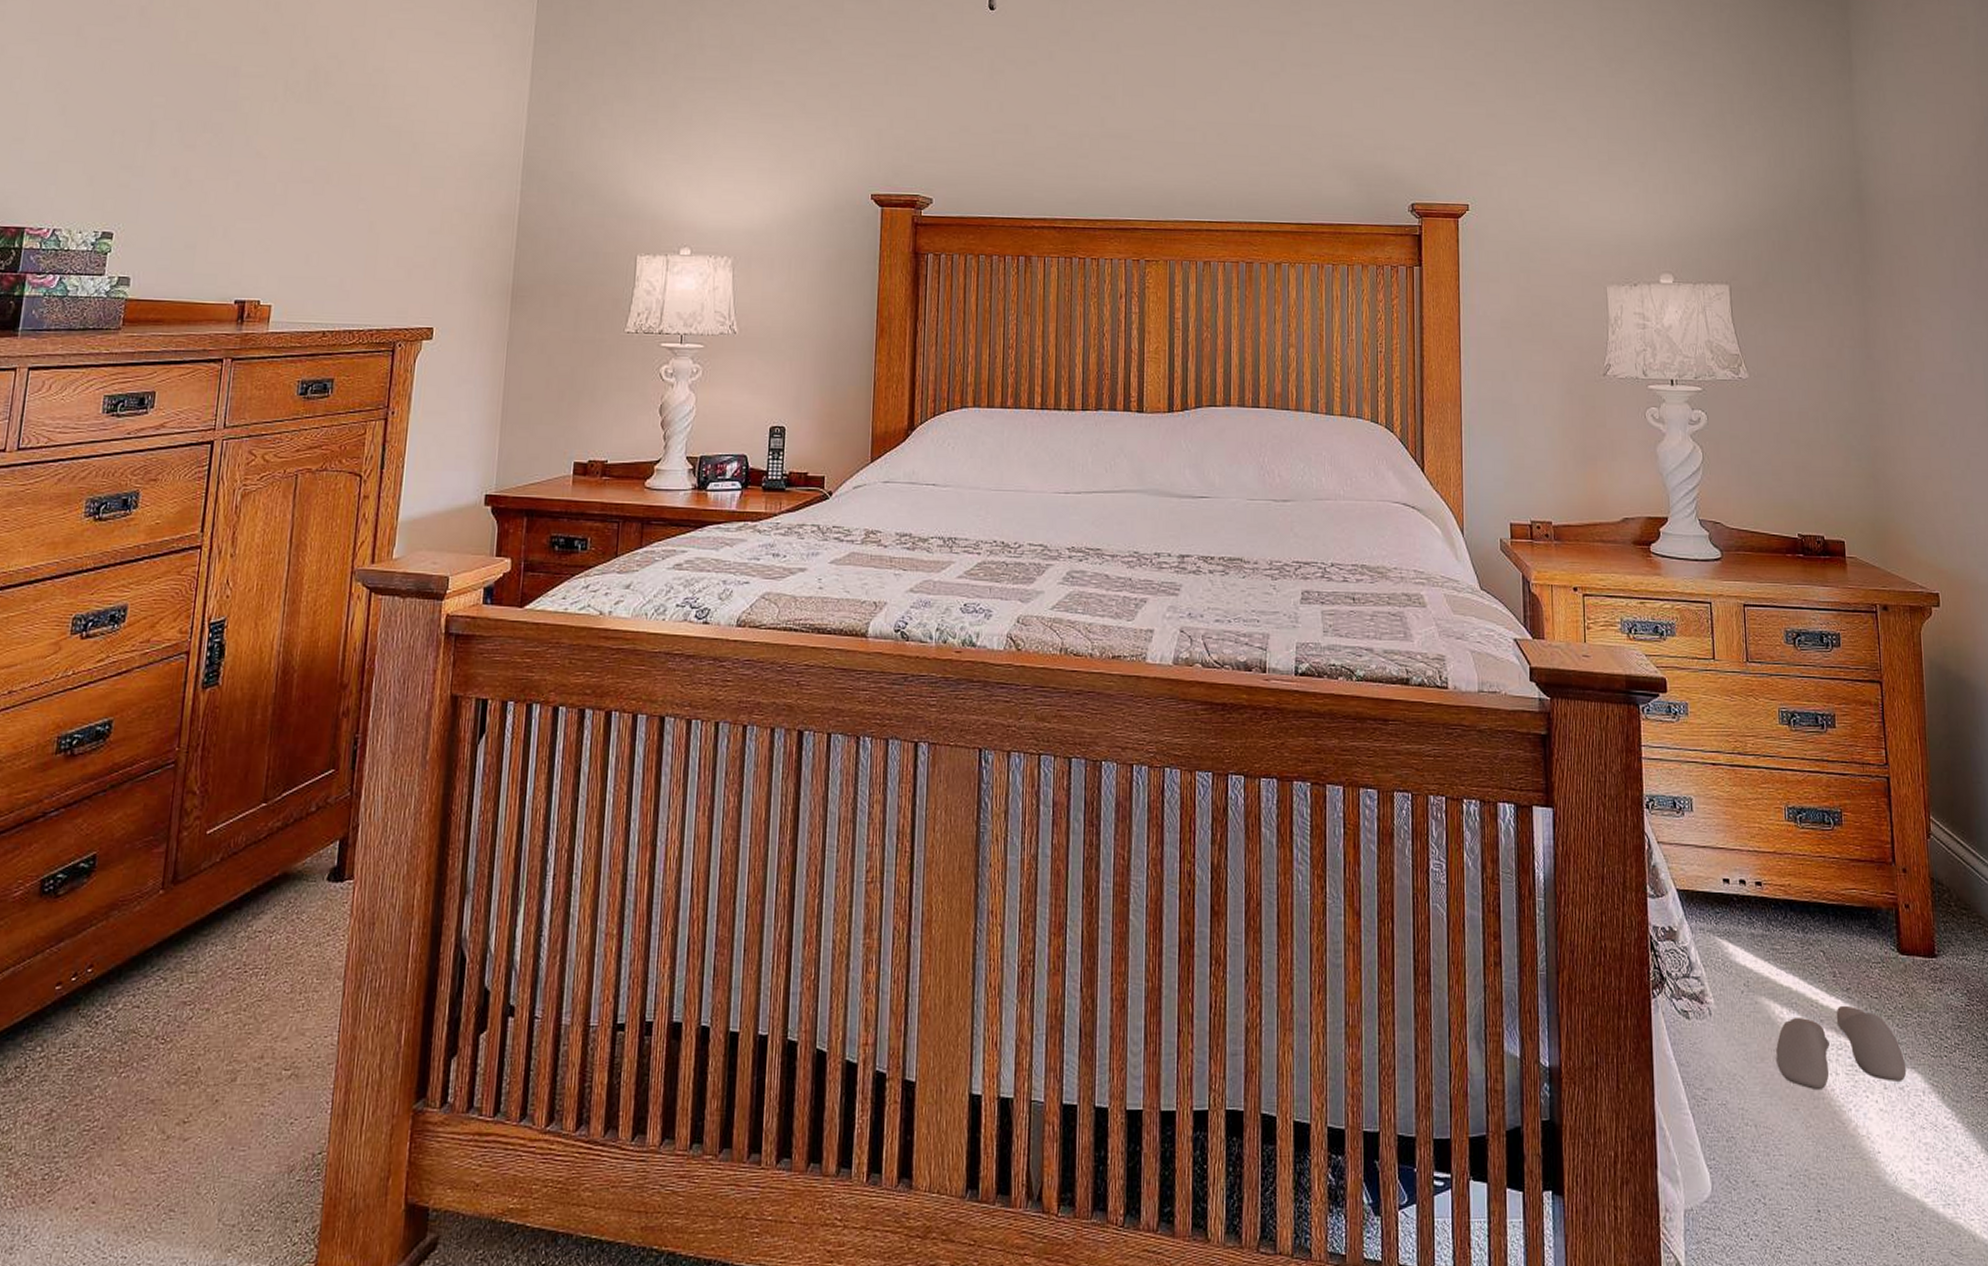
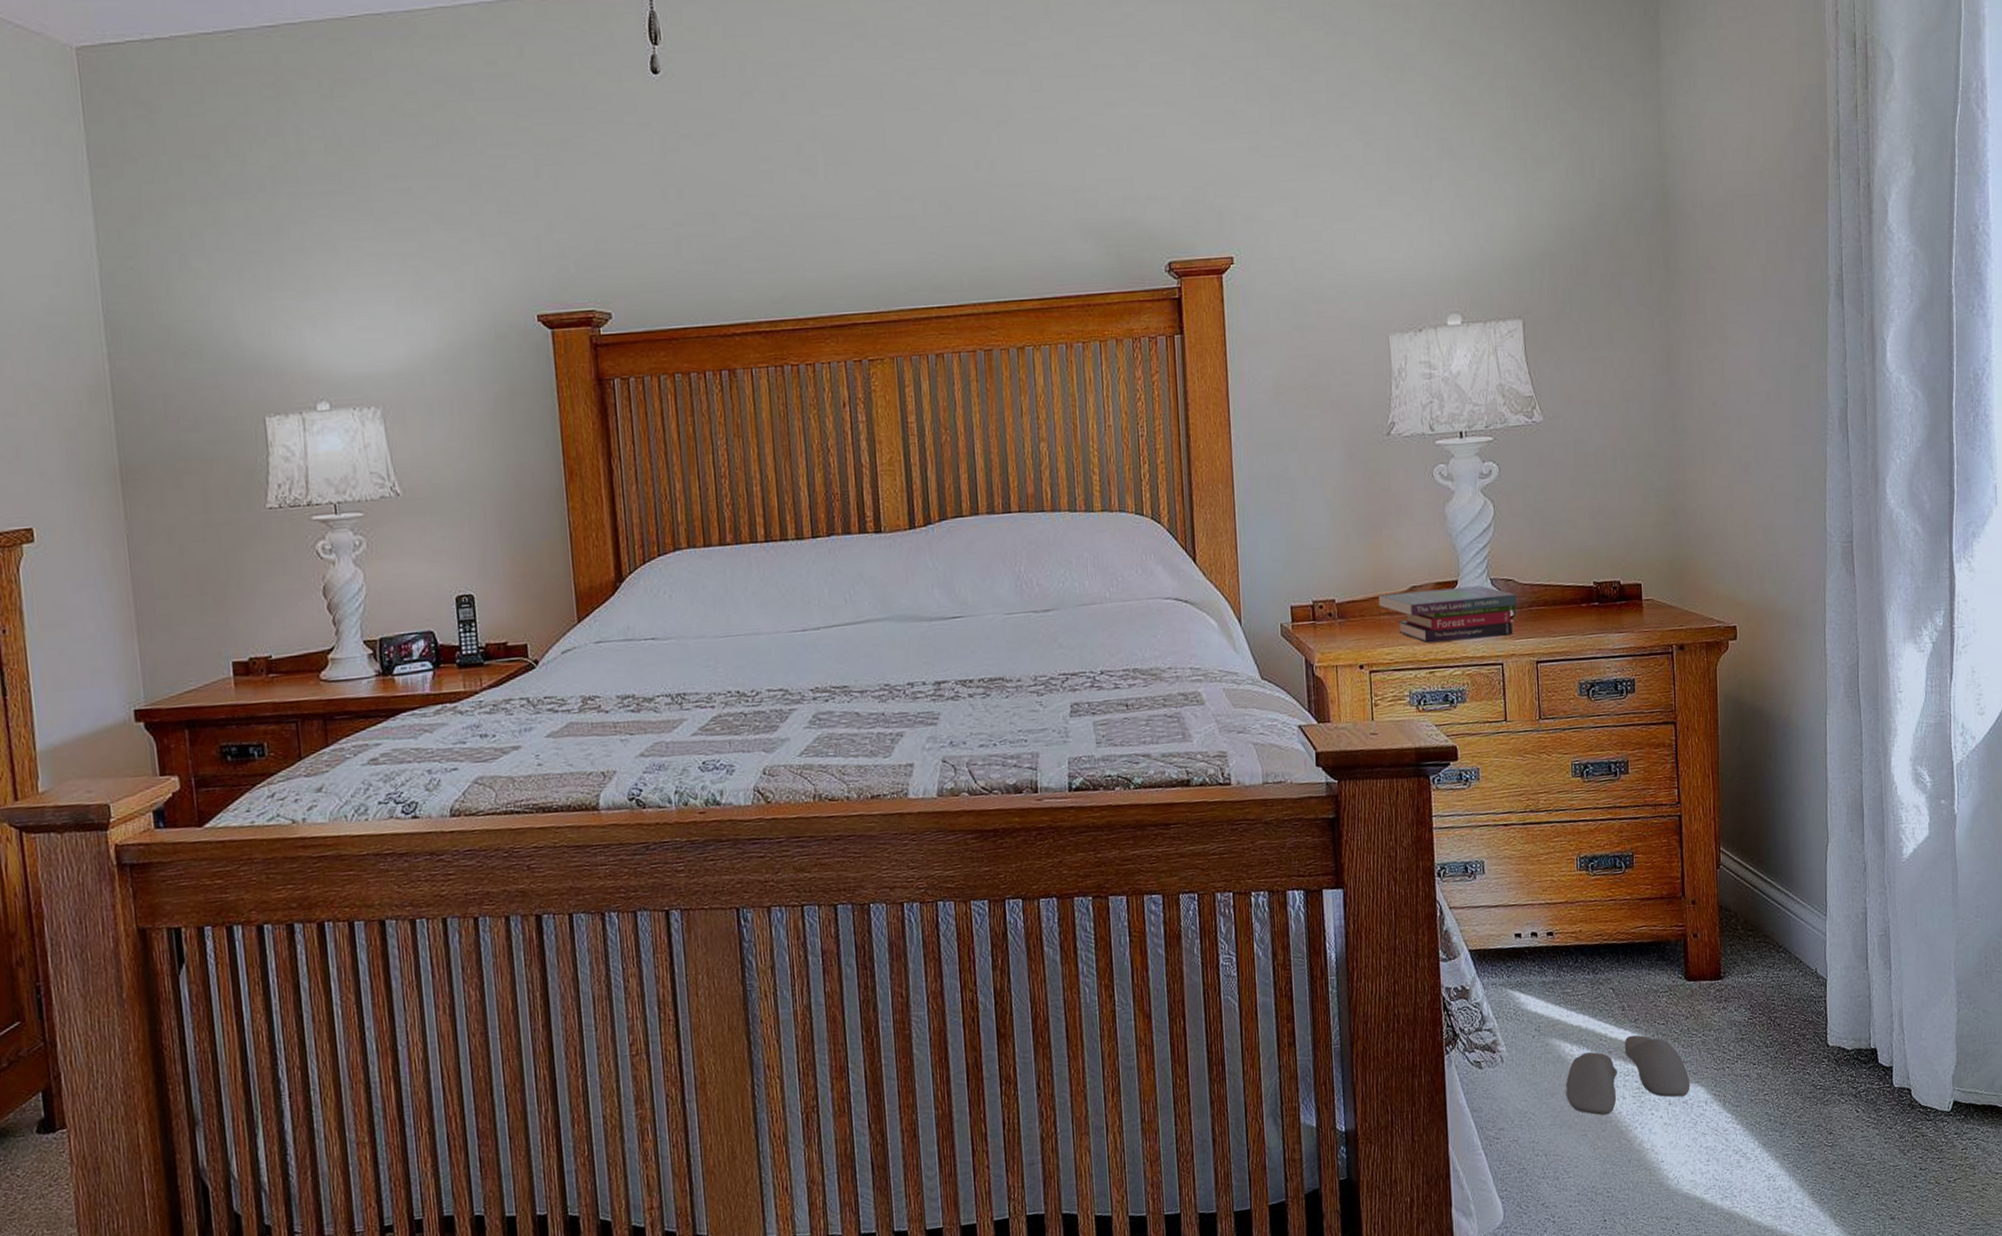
books: none [1593,523,1724,576] -> present [1378,585,1517,644]

